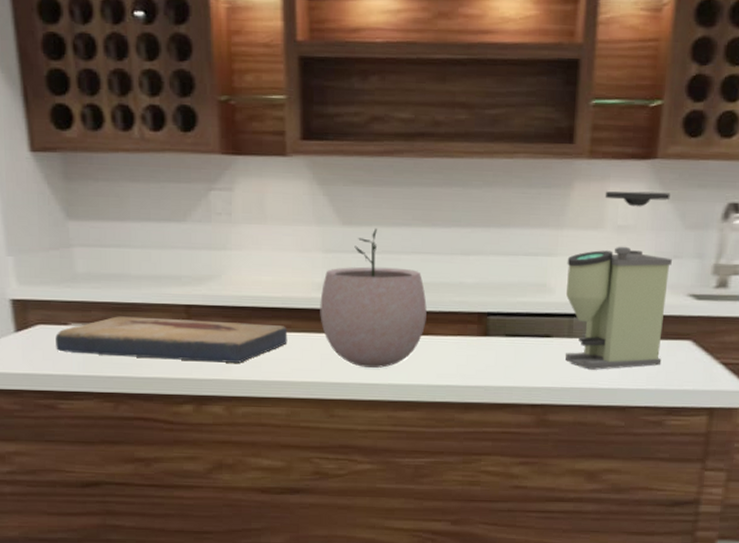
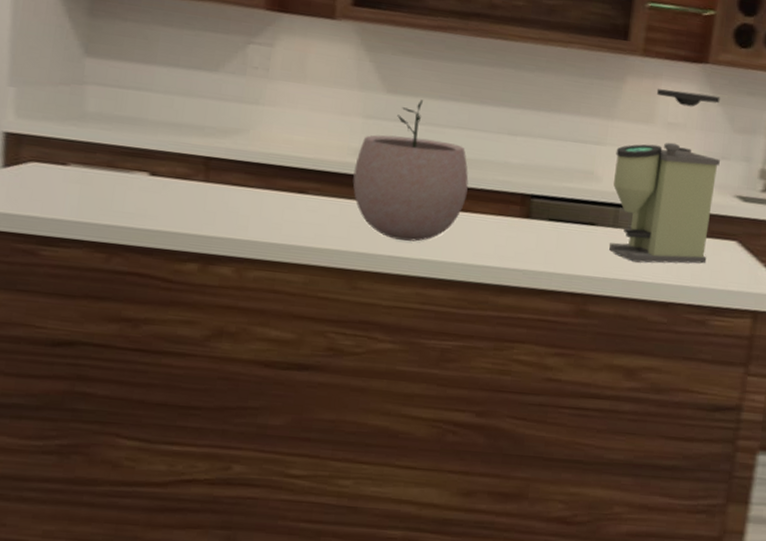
fish fossil: present [55,316,288,363] -> none [48,161,316,223]

